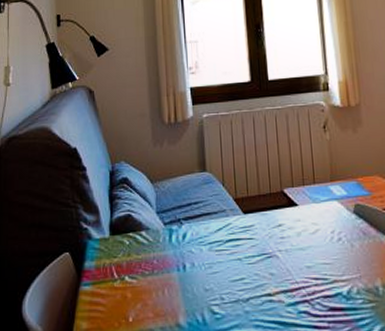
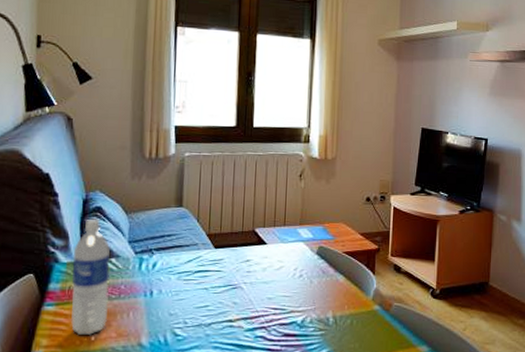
water bottle: none [104,190,144,317] -> present [71,218,110,336]

